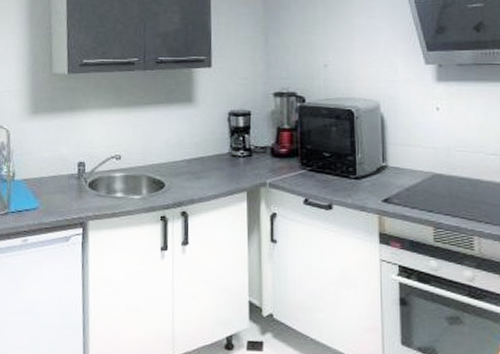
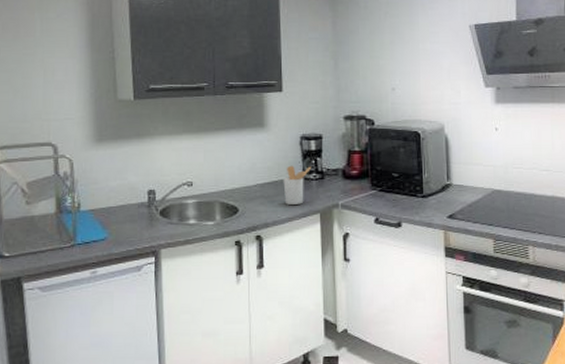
utensil holder: none [210,141,240,182] -> present [283,165,312,205]

